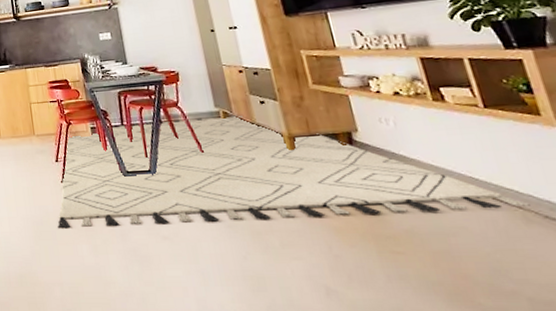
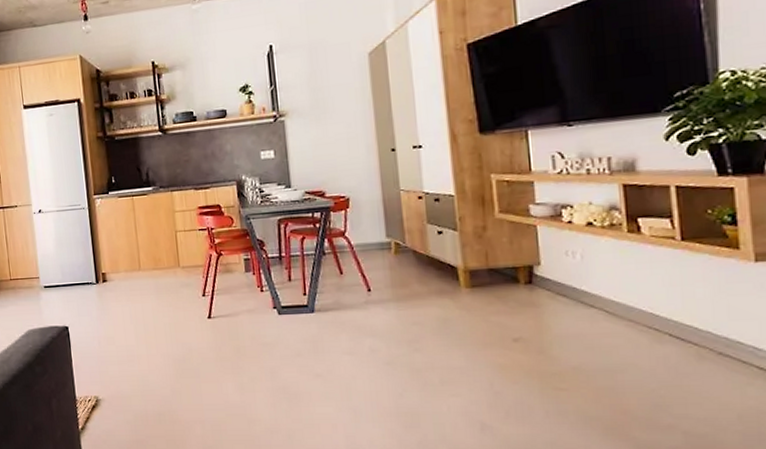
rug: present [58,115,530,229] -> none [202,246,706,367]

